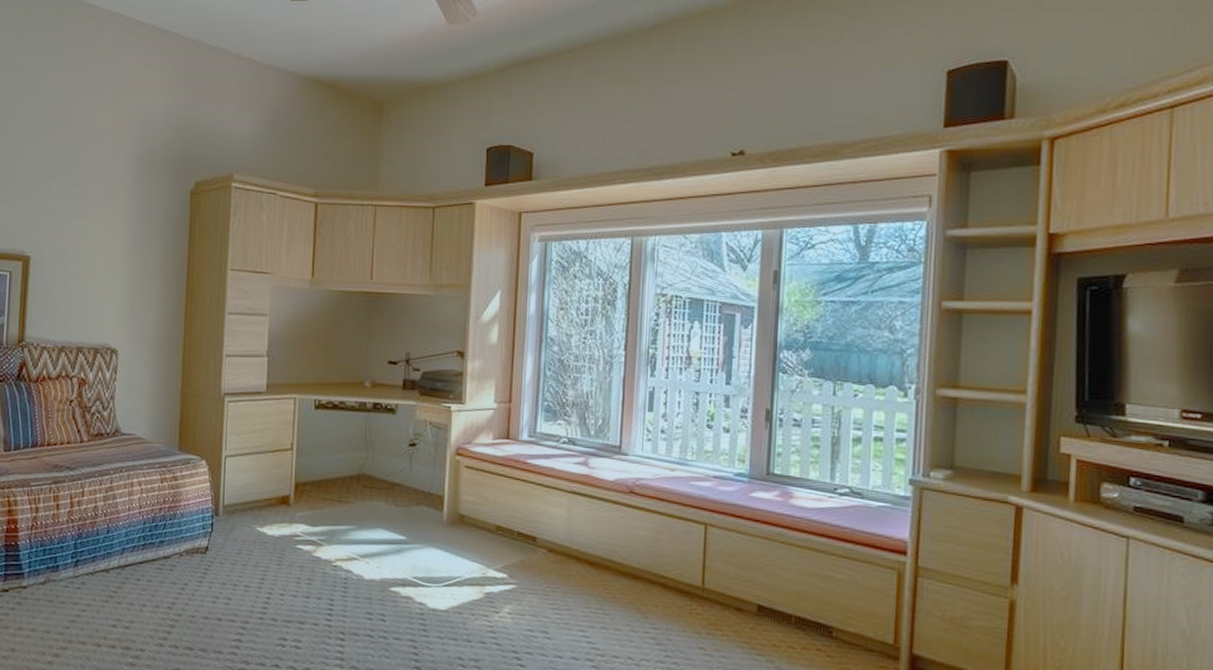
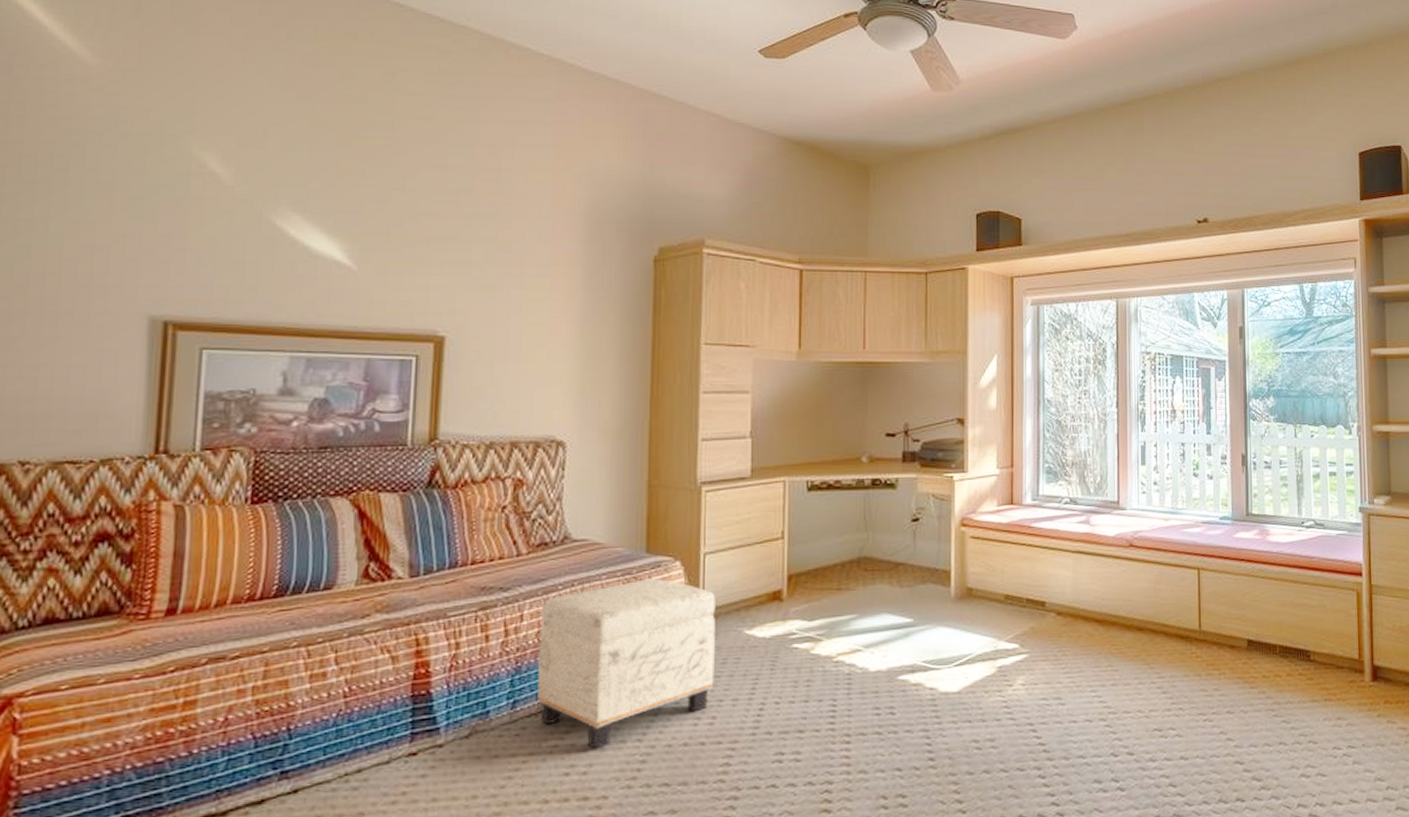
ottoman: none [94,472,234,609] -> present [537,578,716,749]

